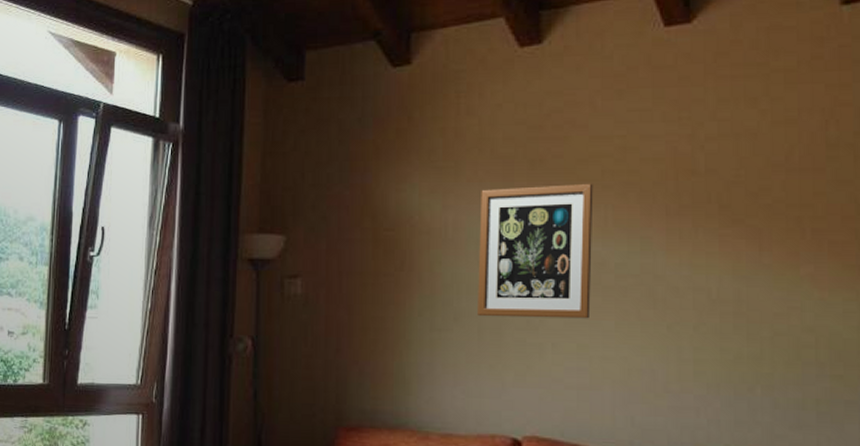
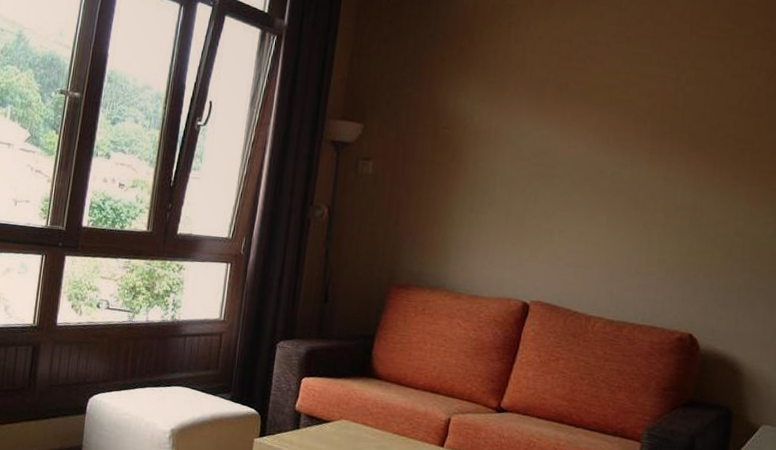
wall art: present [478,183,594,319] -> none [507,103,603,213]

